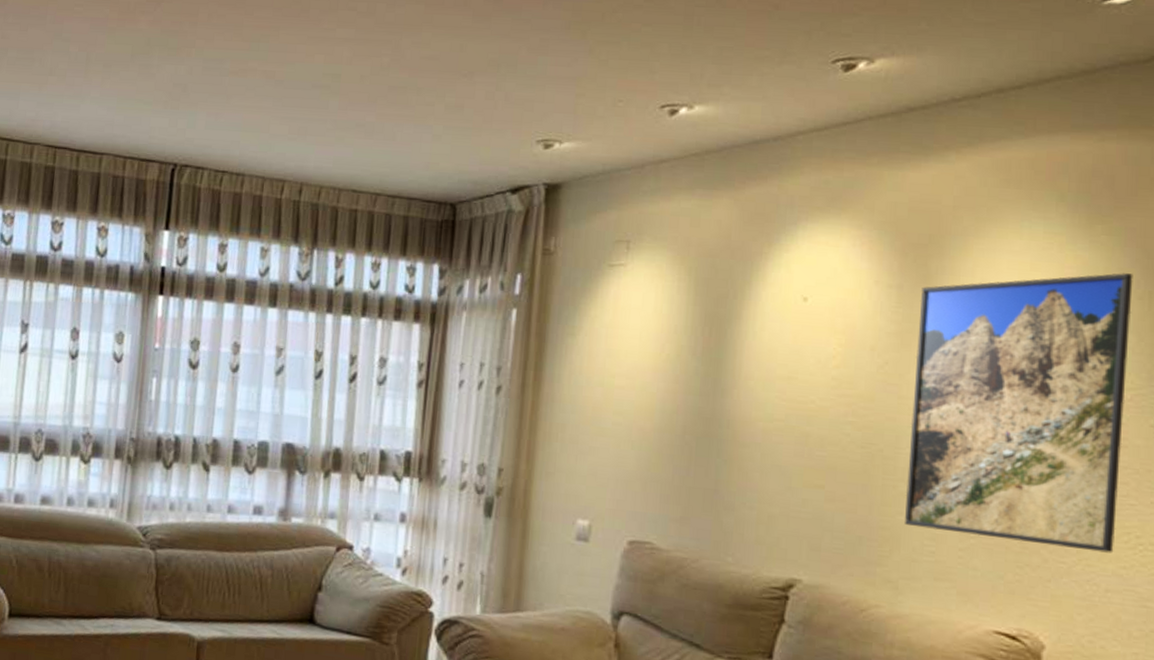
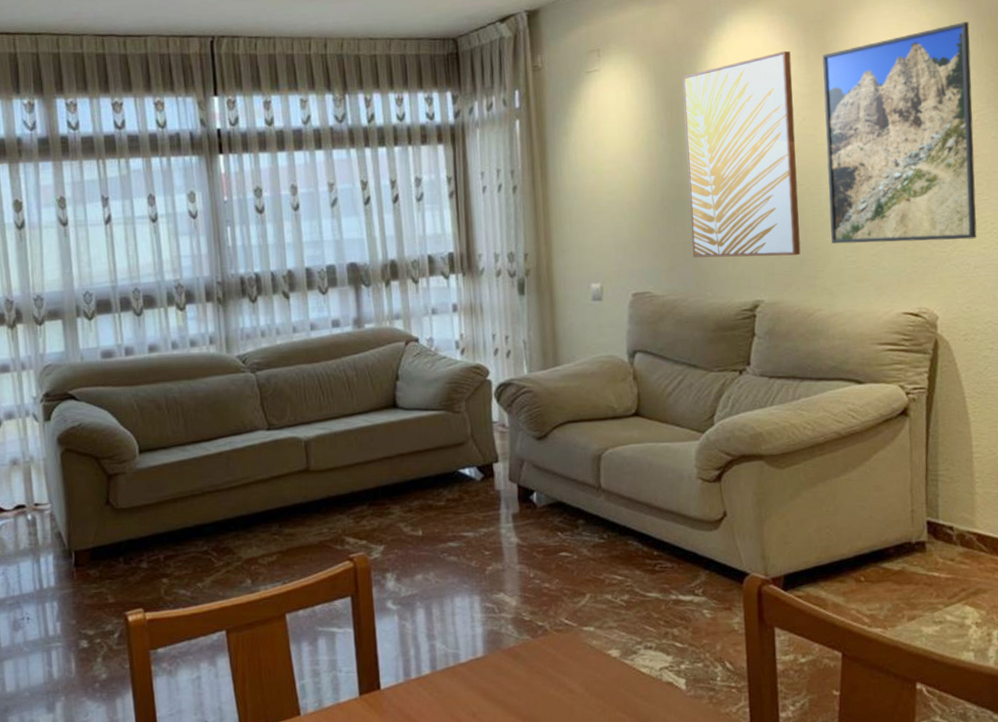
wall art: none [714,275,879,532] -> present [682,50,801,258]

